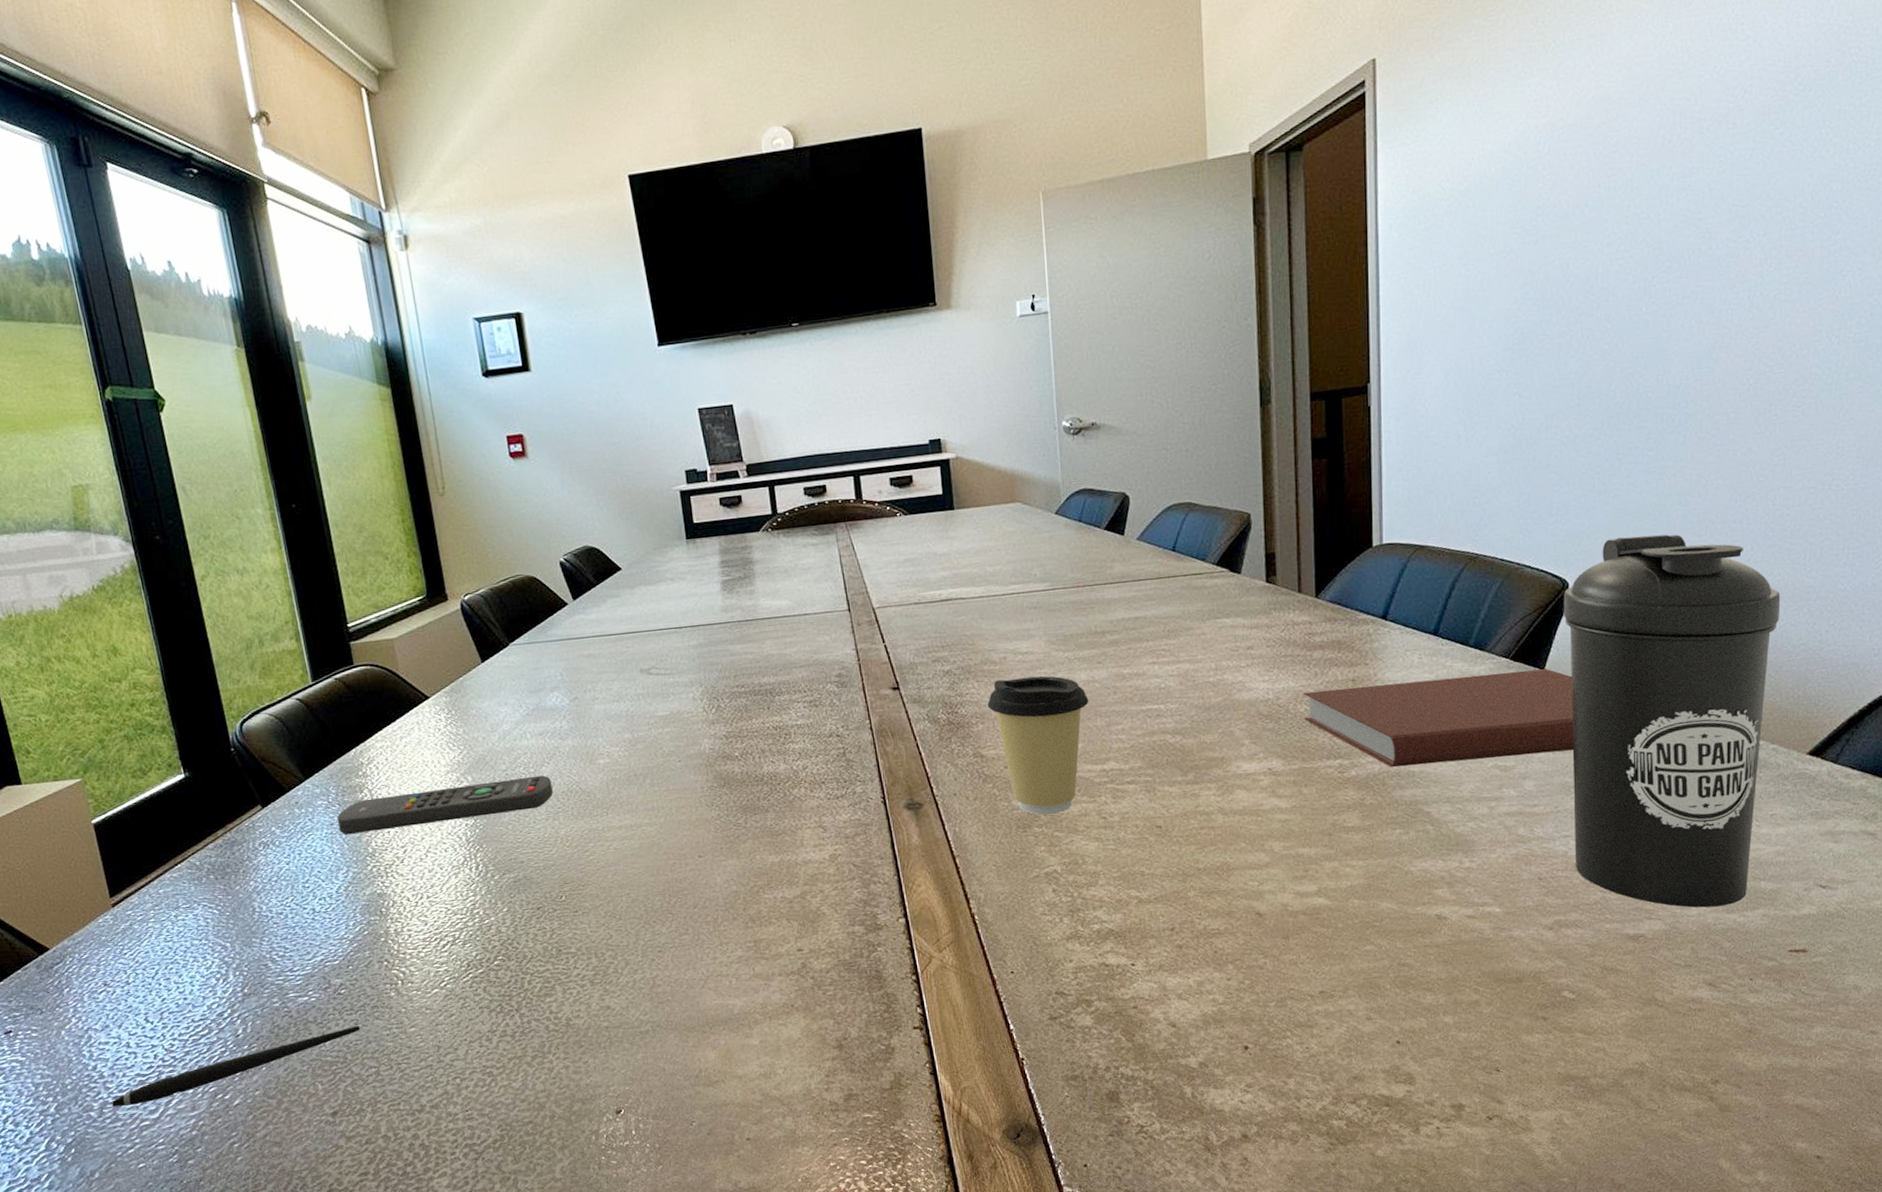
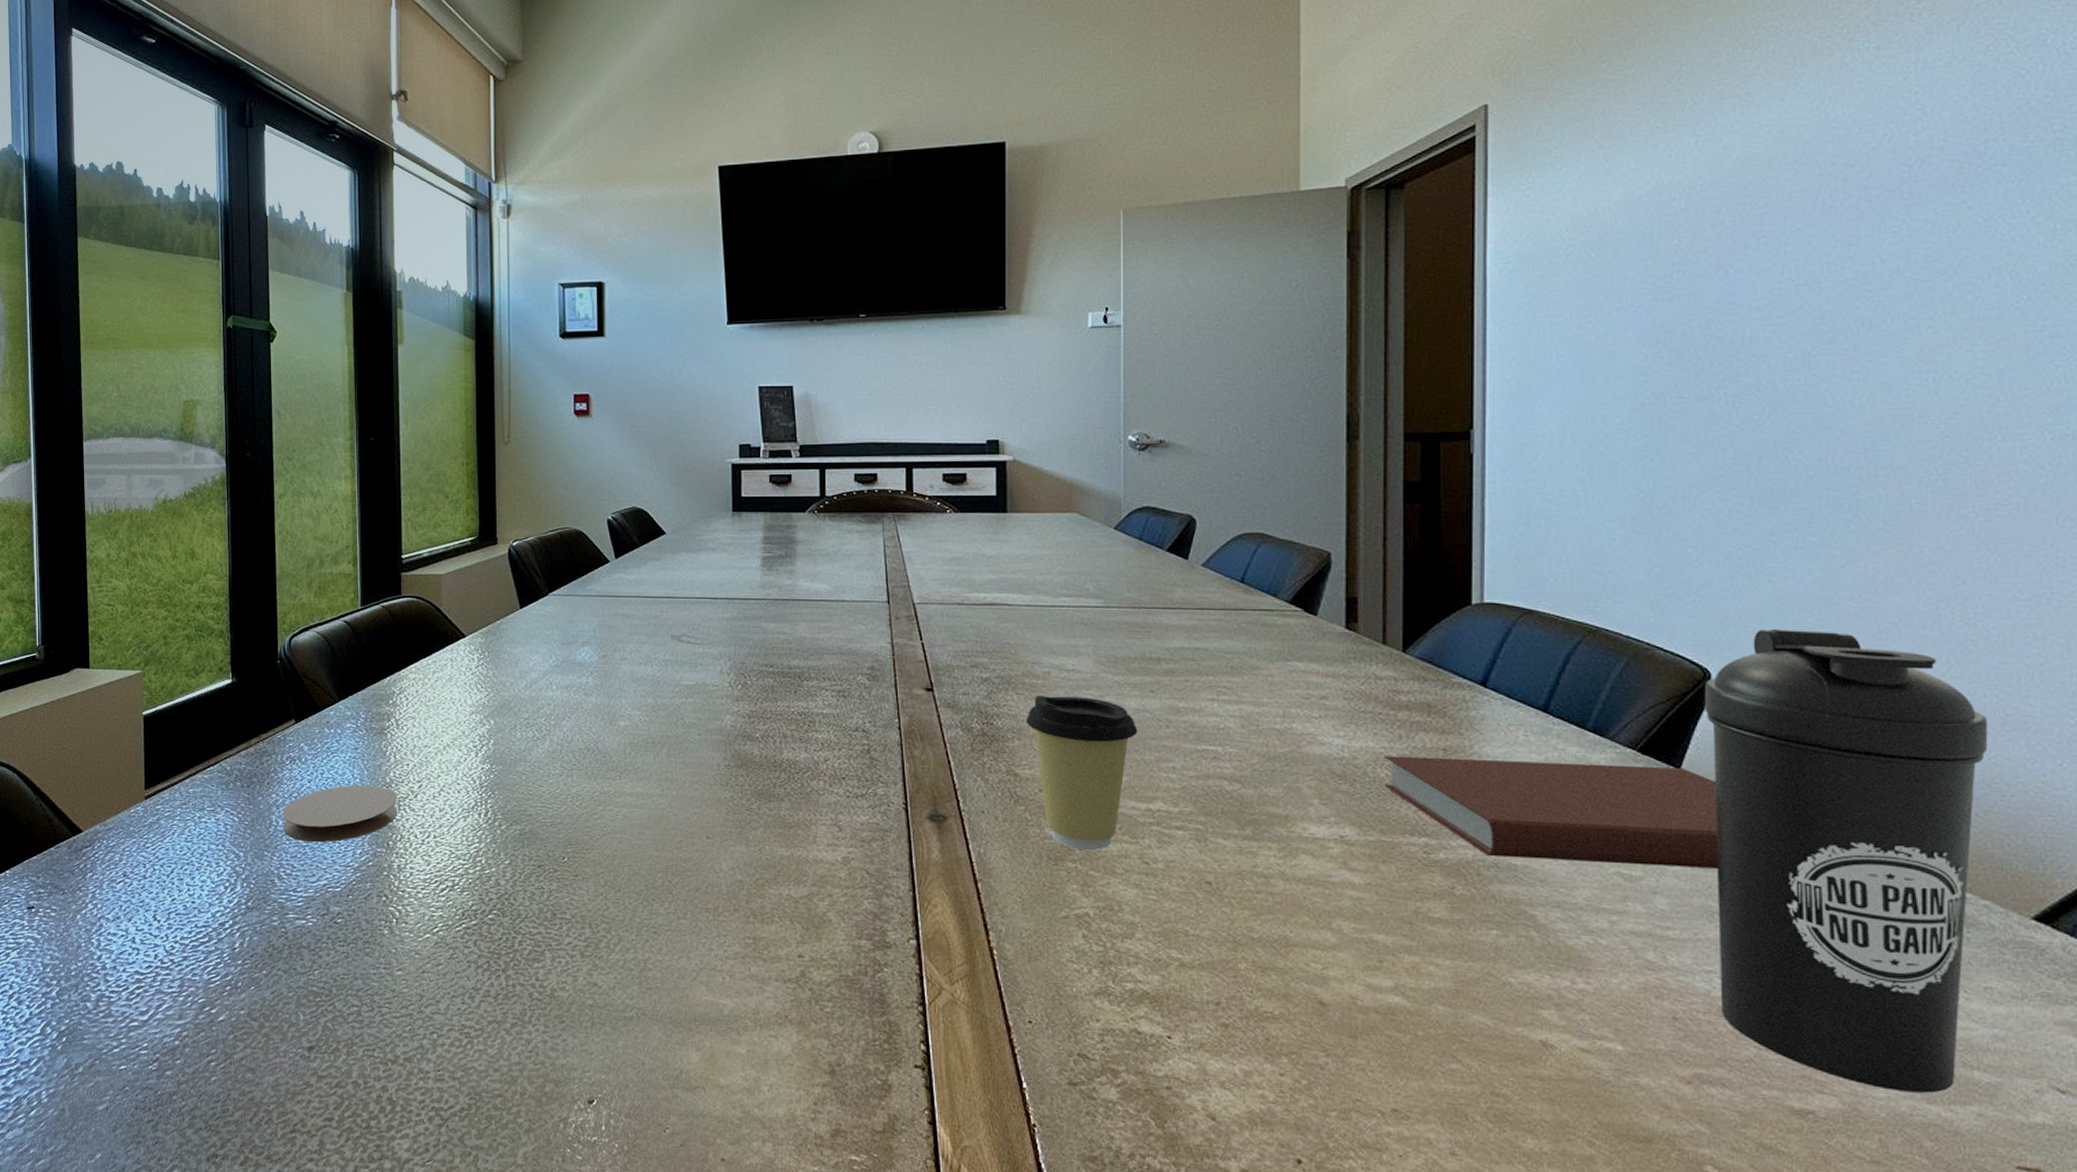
pen: present [112,1026,361,1107] -> none [108,959,350,1003]
coaster: none [264,857,386,923] -> present [282,784,398,843]
remote control: present [337,775,553,835] -> none [362,728,570,762]

